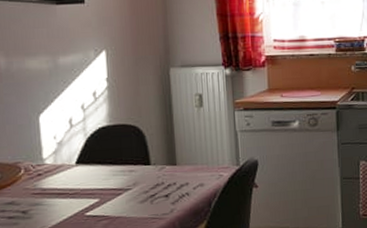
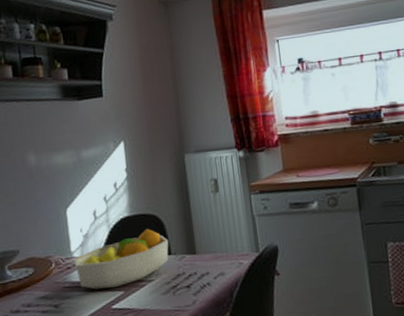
fruit bowl: none [46,138,149,197] -> present [74,228,169,290]

